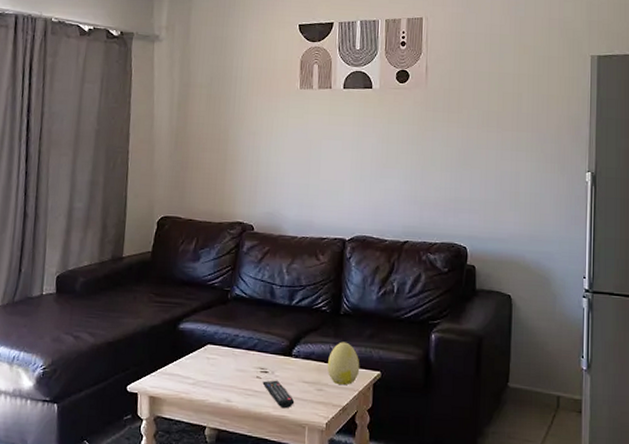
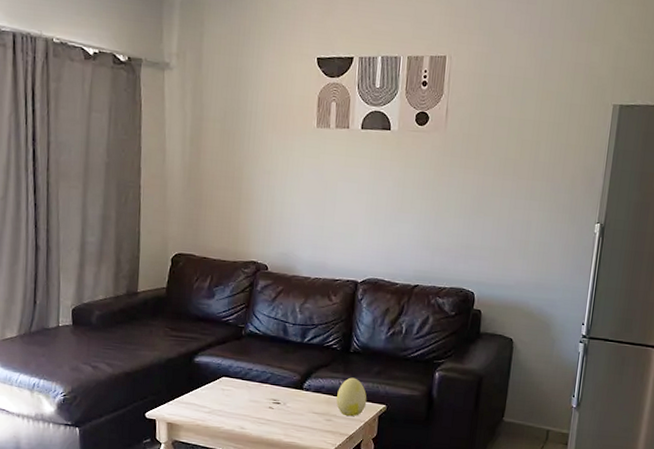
remote control: present [262,380,295,409] -> none [274,410,305,436]

